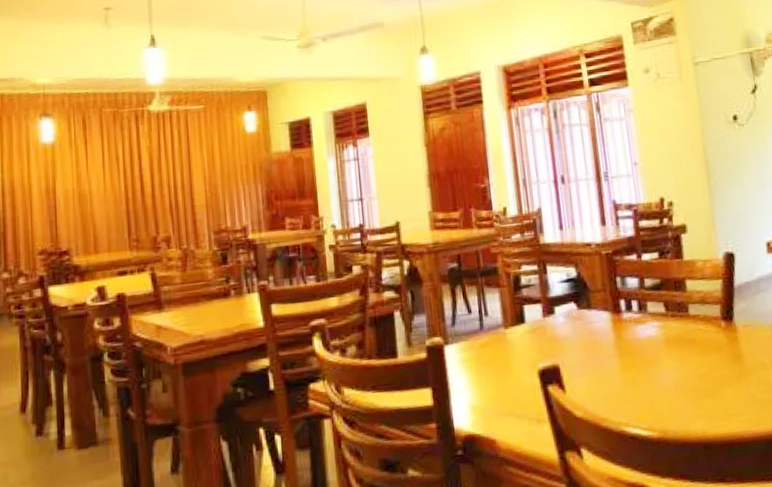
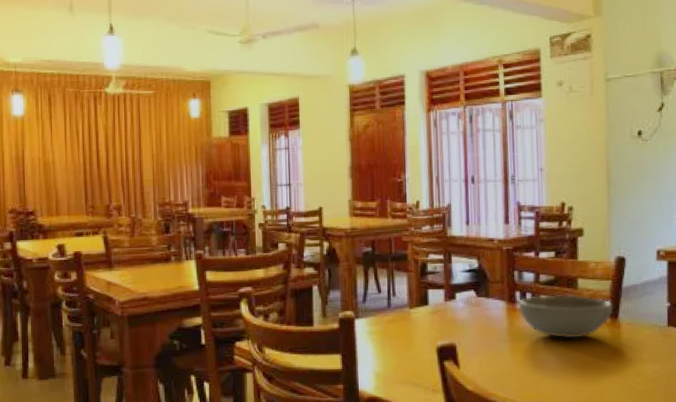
bowl: none [623,298,727,349] -> present [518,295,613,339]

